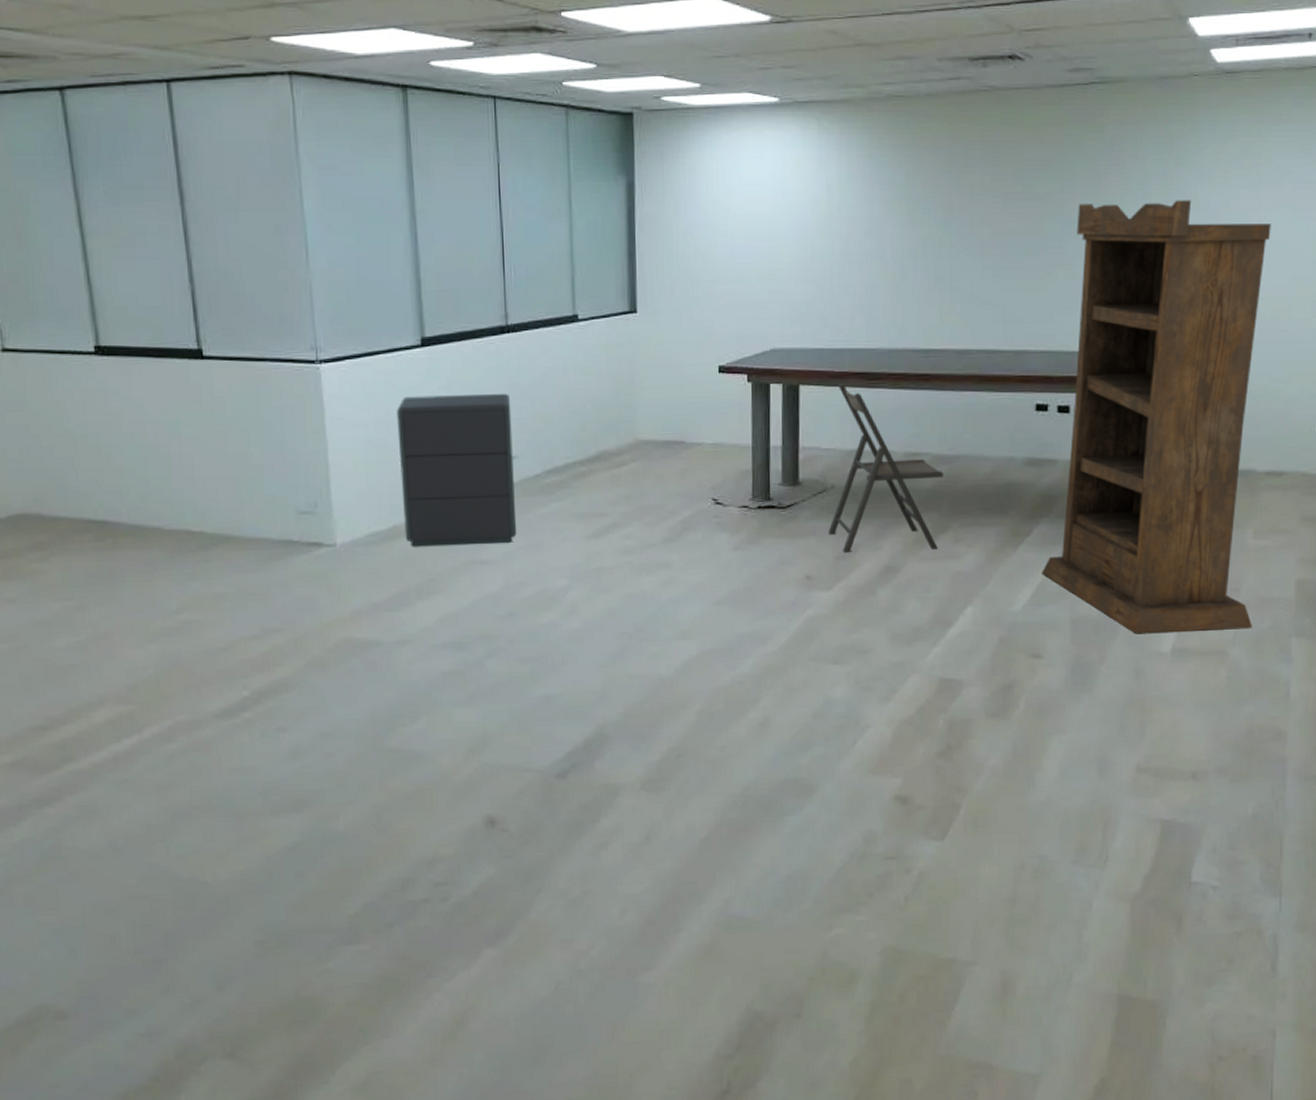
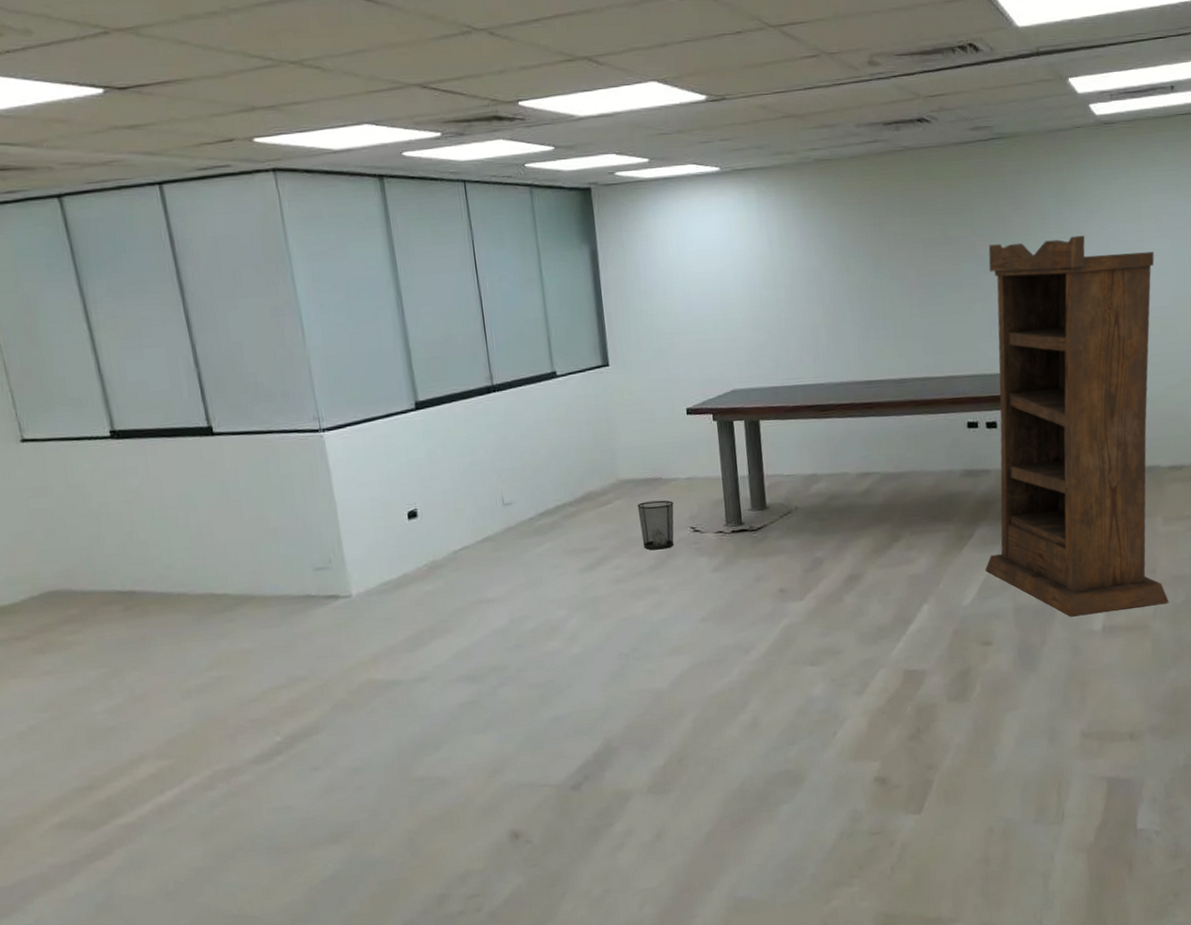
filing cabinet: present [396,393,517,547] -> none [398,446,517,592]
waste bin: none [655,466,696,521] -> present [637,500,674,550]
folding chair: present [828,384,943,552] -> none [794,416,893,566]

